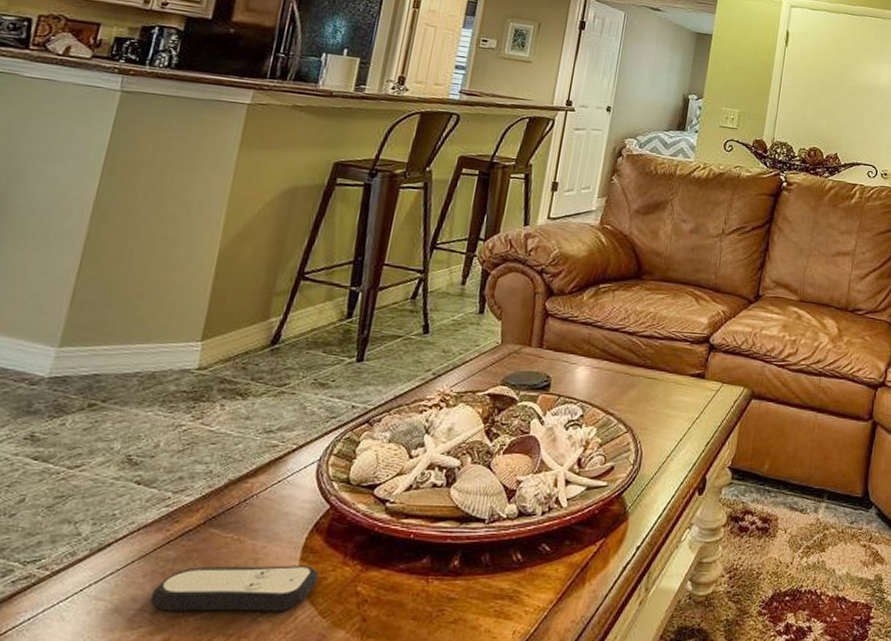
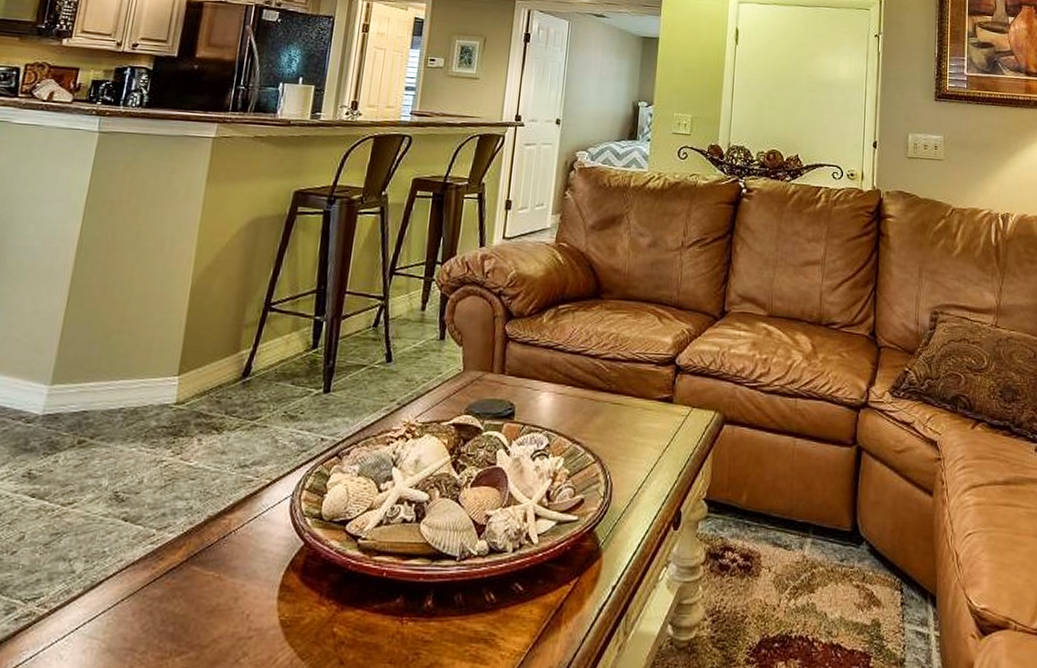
remote control: present [150,565,319,612] -> none [139,604,296,653]

